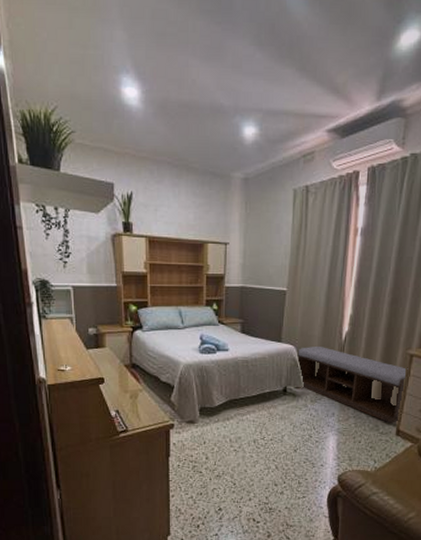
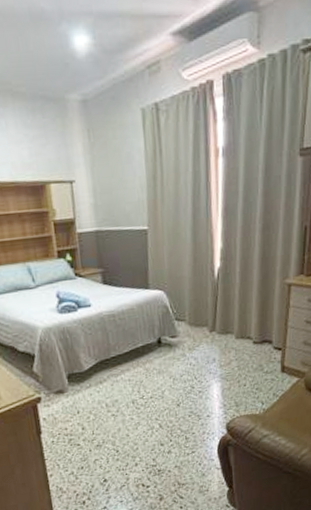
bench: present [297,345,408,423] -> none [168,287,287,361]

